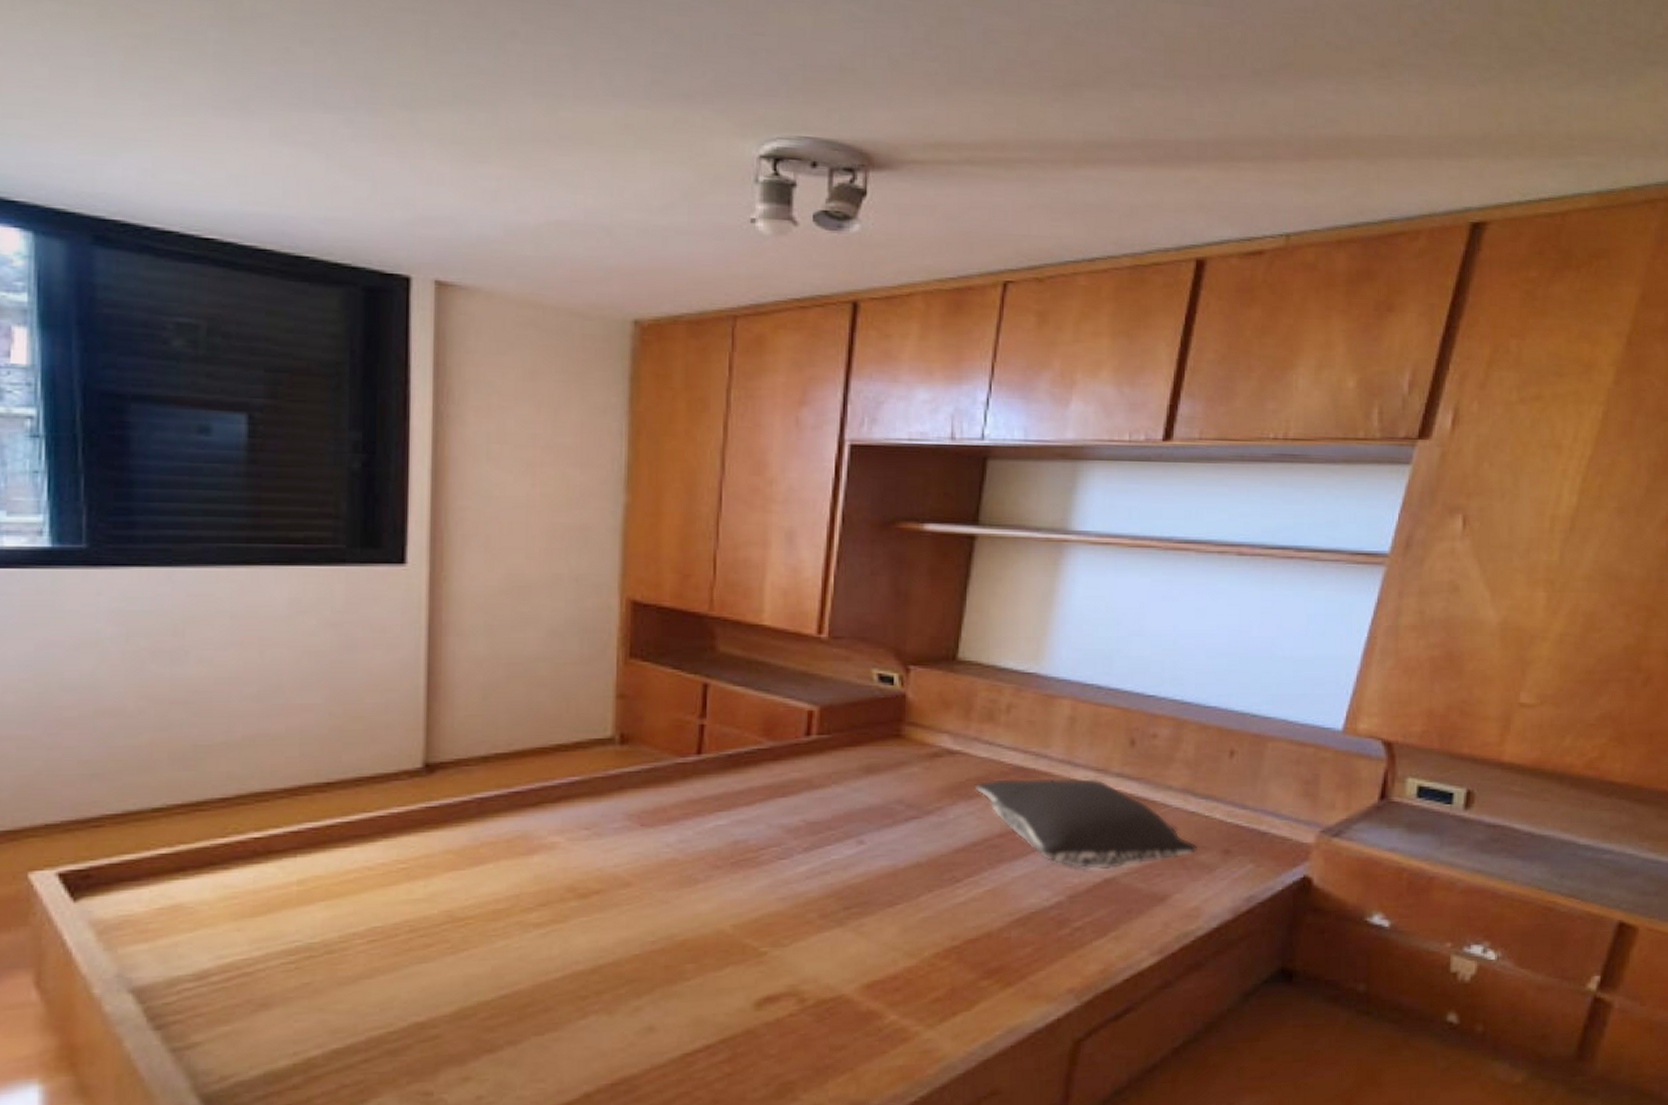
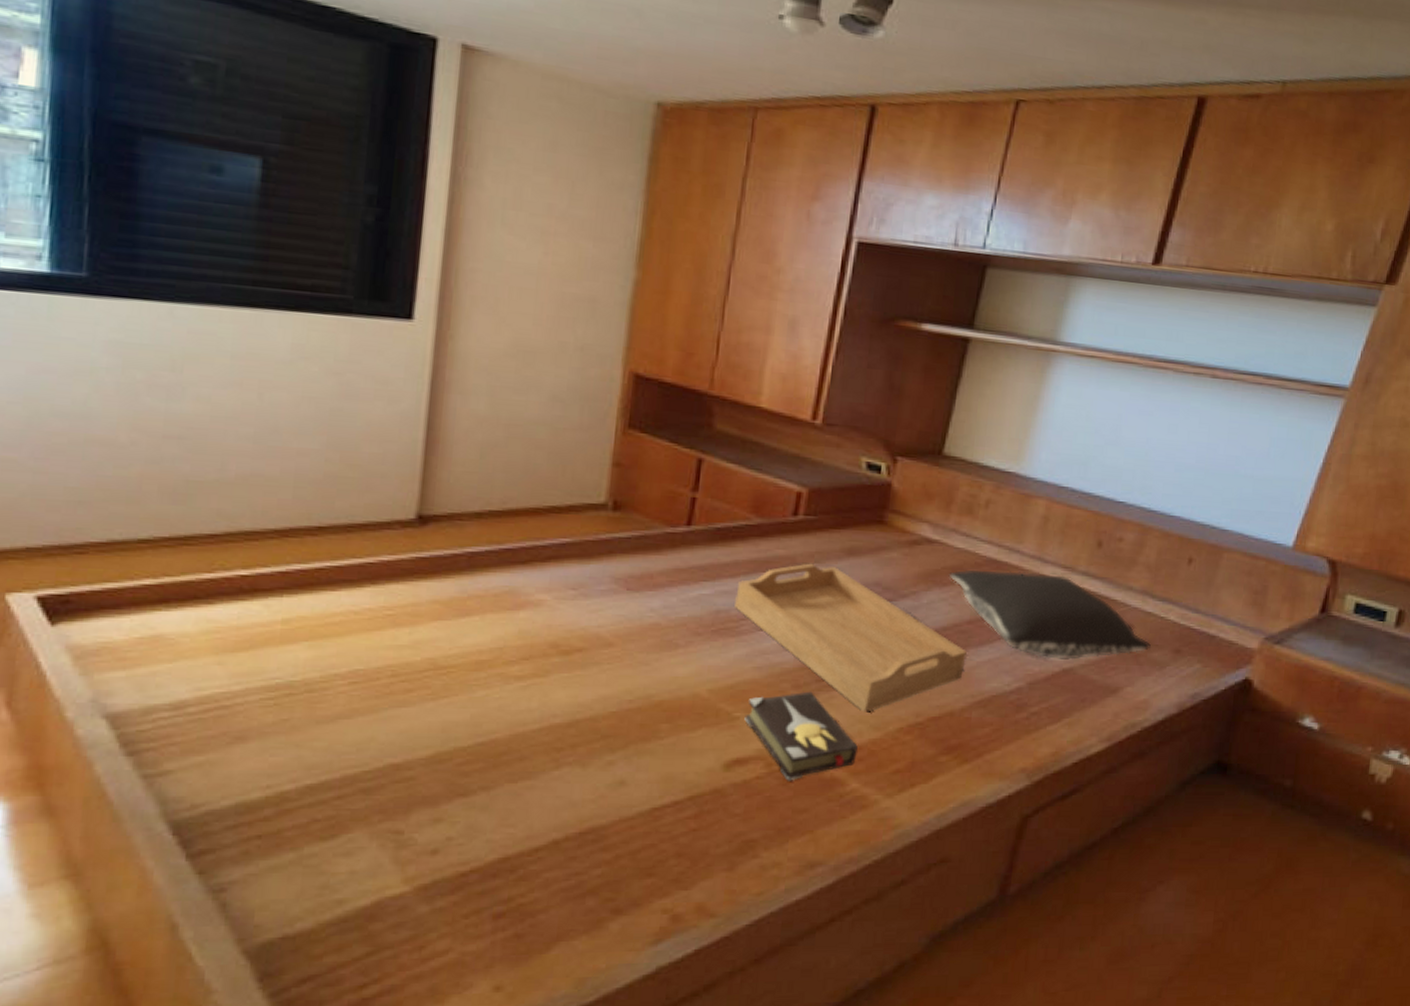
serving tray: none [753,784,1000,939] -> present [735,563,967,712]
hardback book: none [772,920,893,1017] -> present [744,691,858,781]

